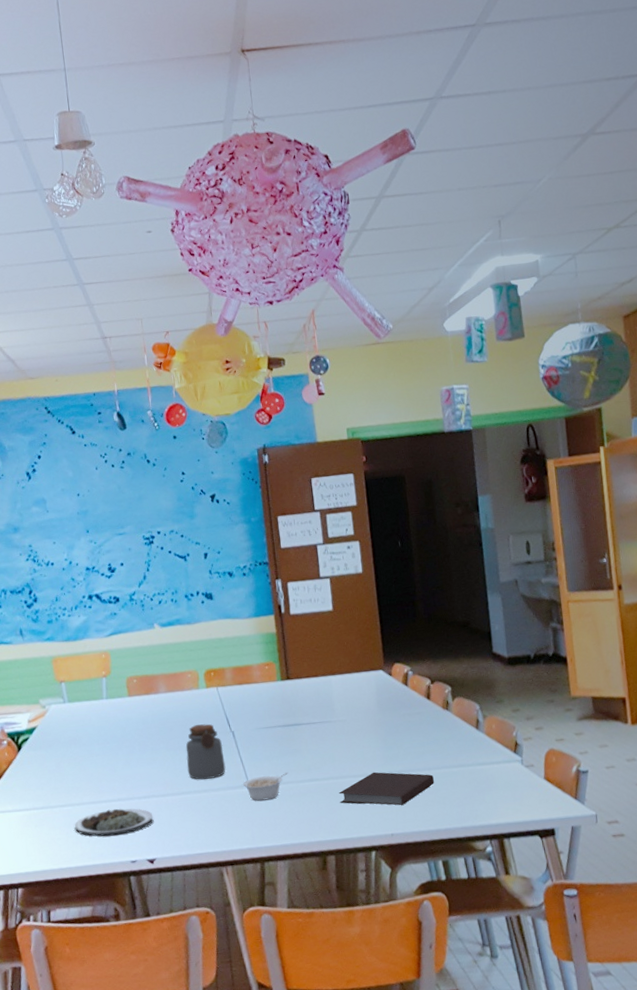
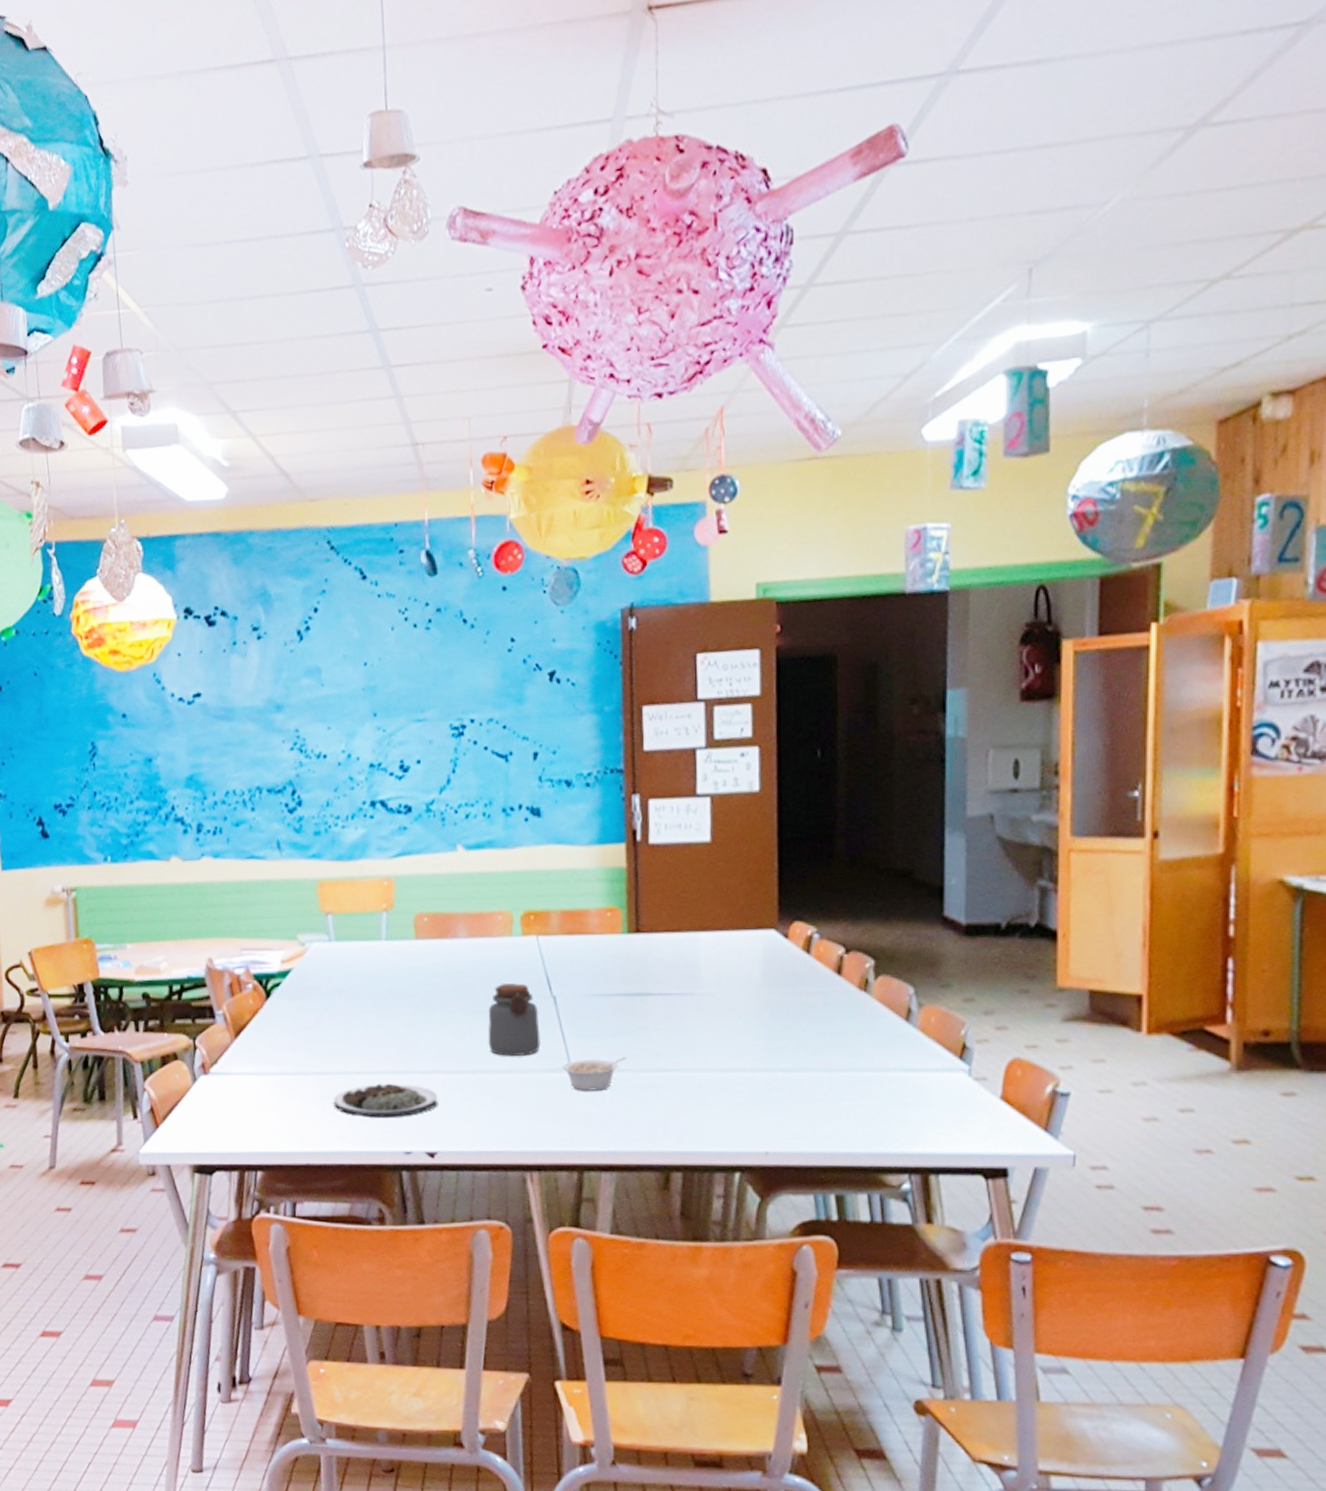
notebook: present [339,772,434,806] -> none [696,1067,835,1116]

